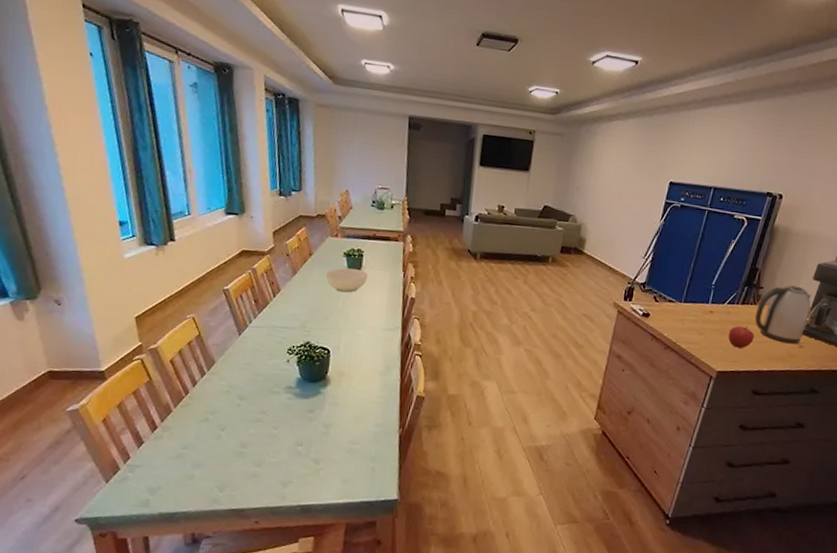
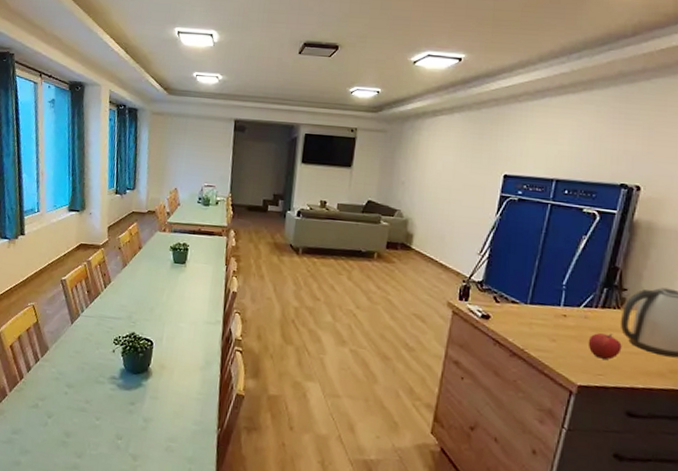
bowl: present [325,267,369,293] -> none [152,261,193,285]

